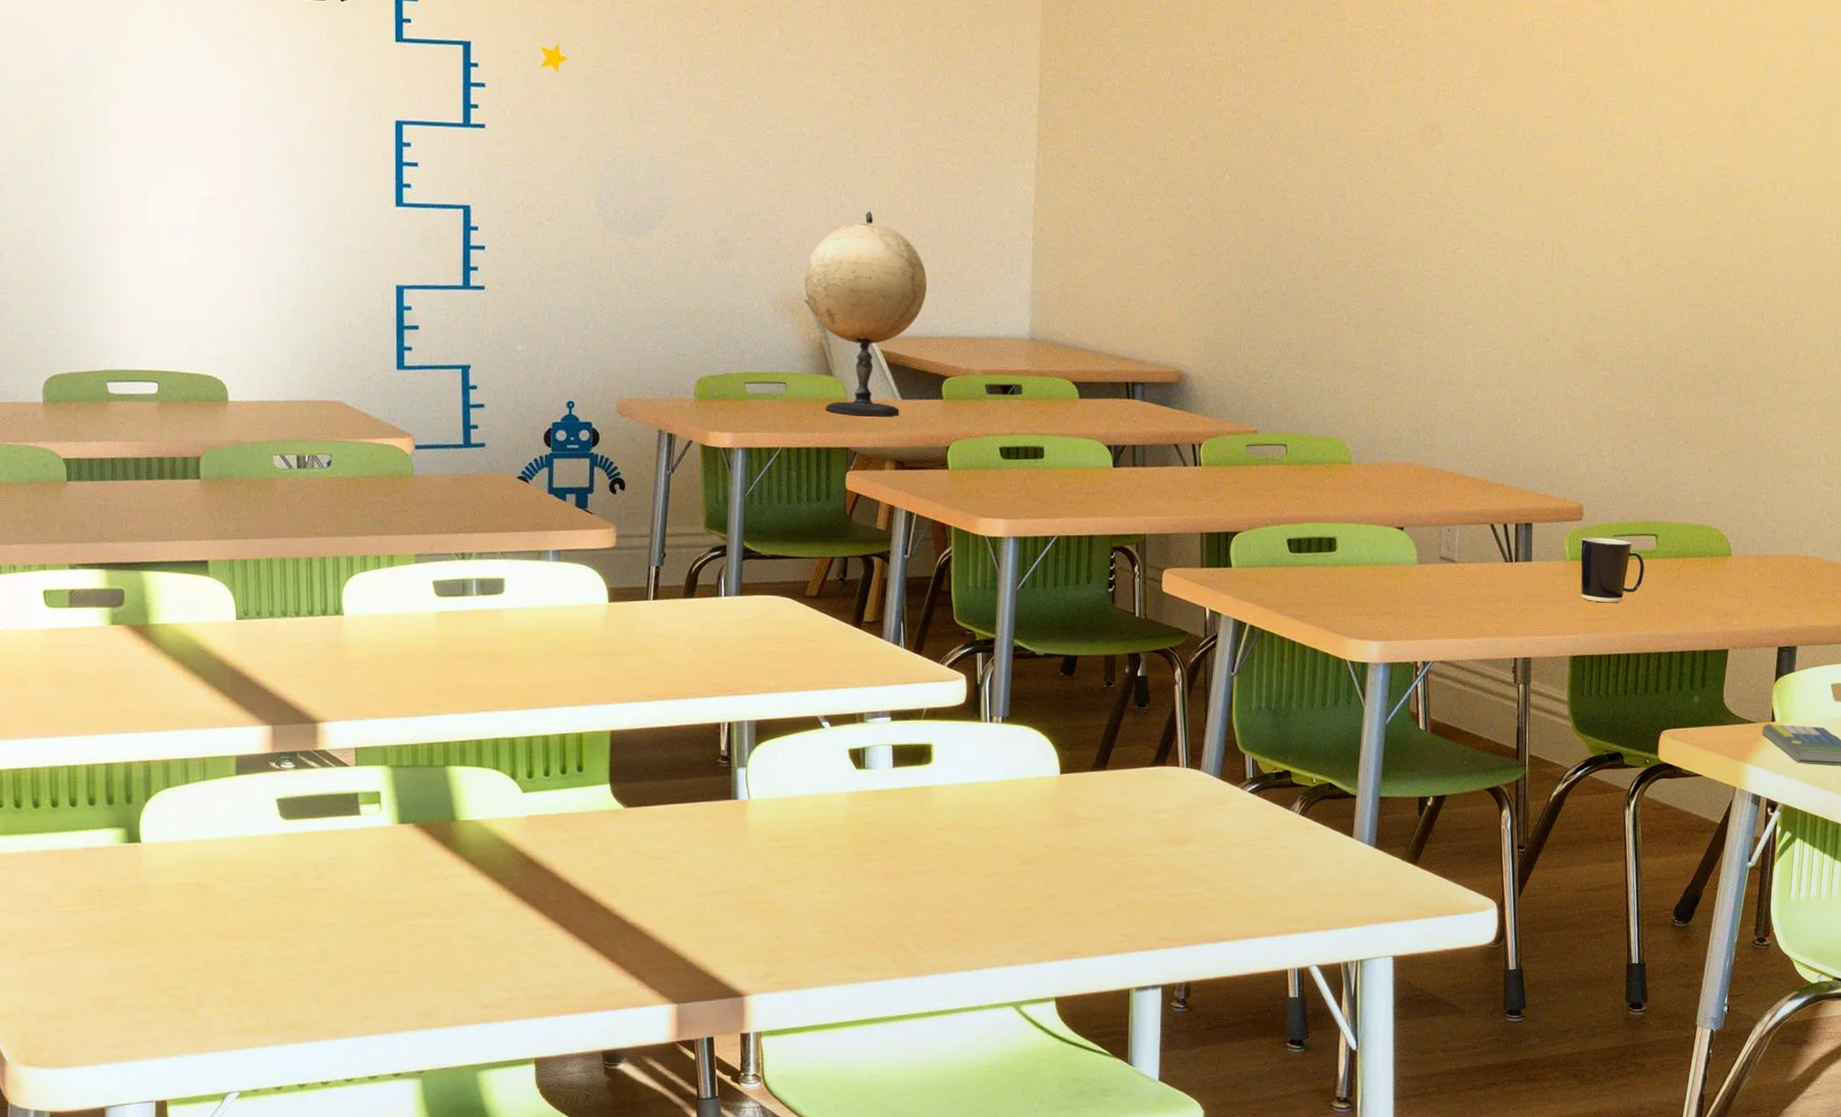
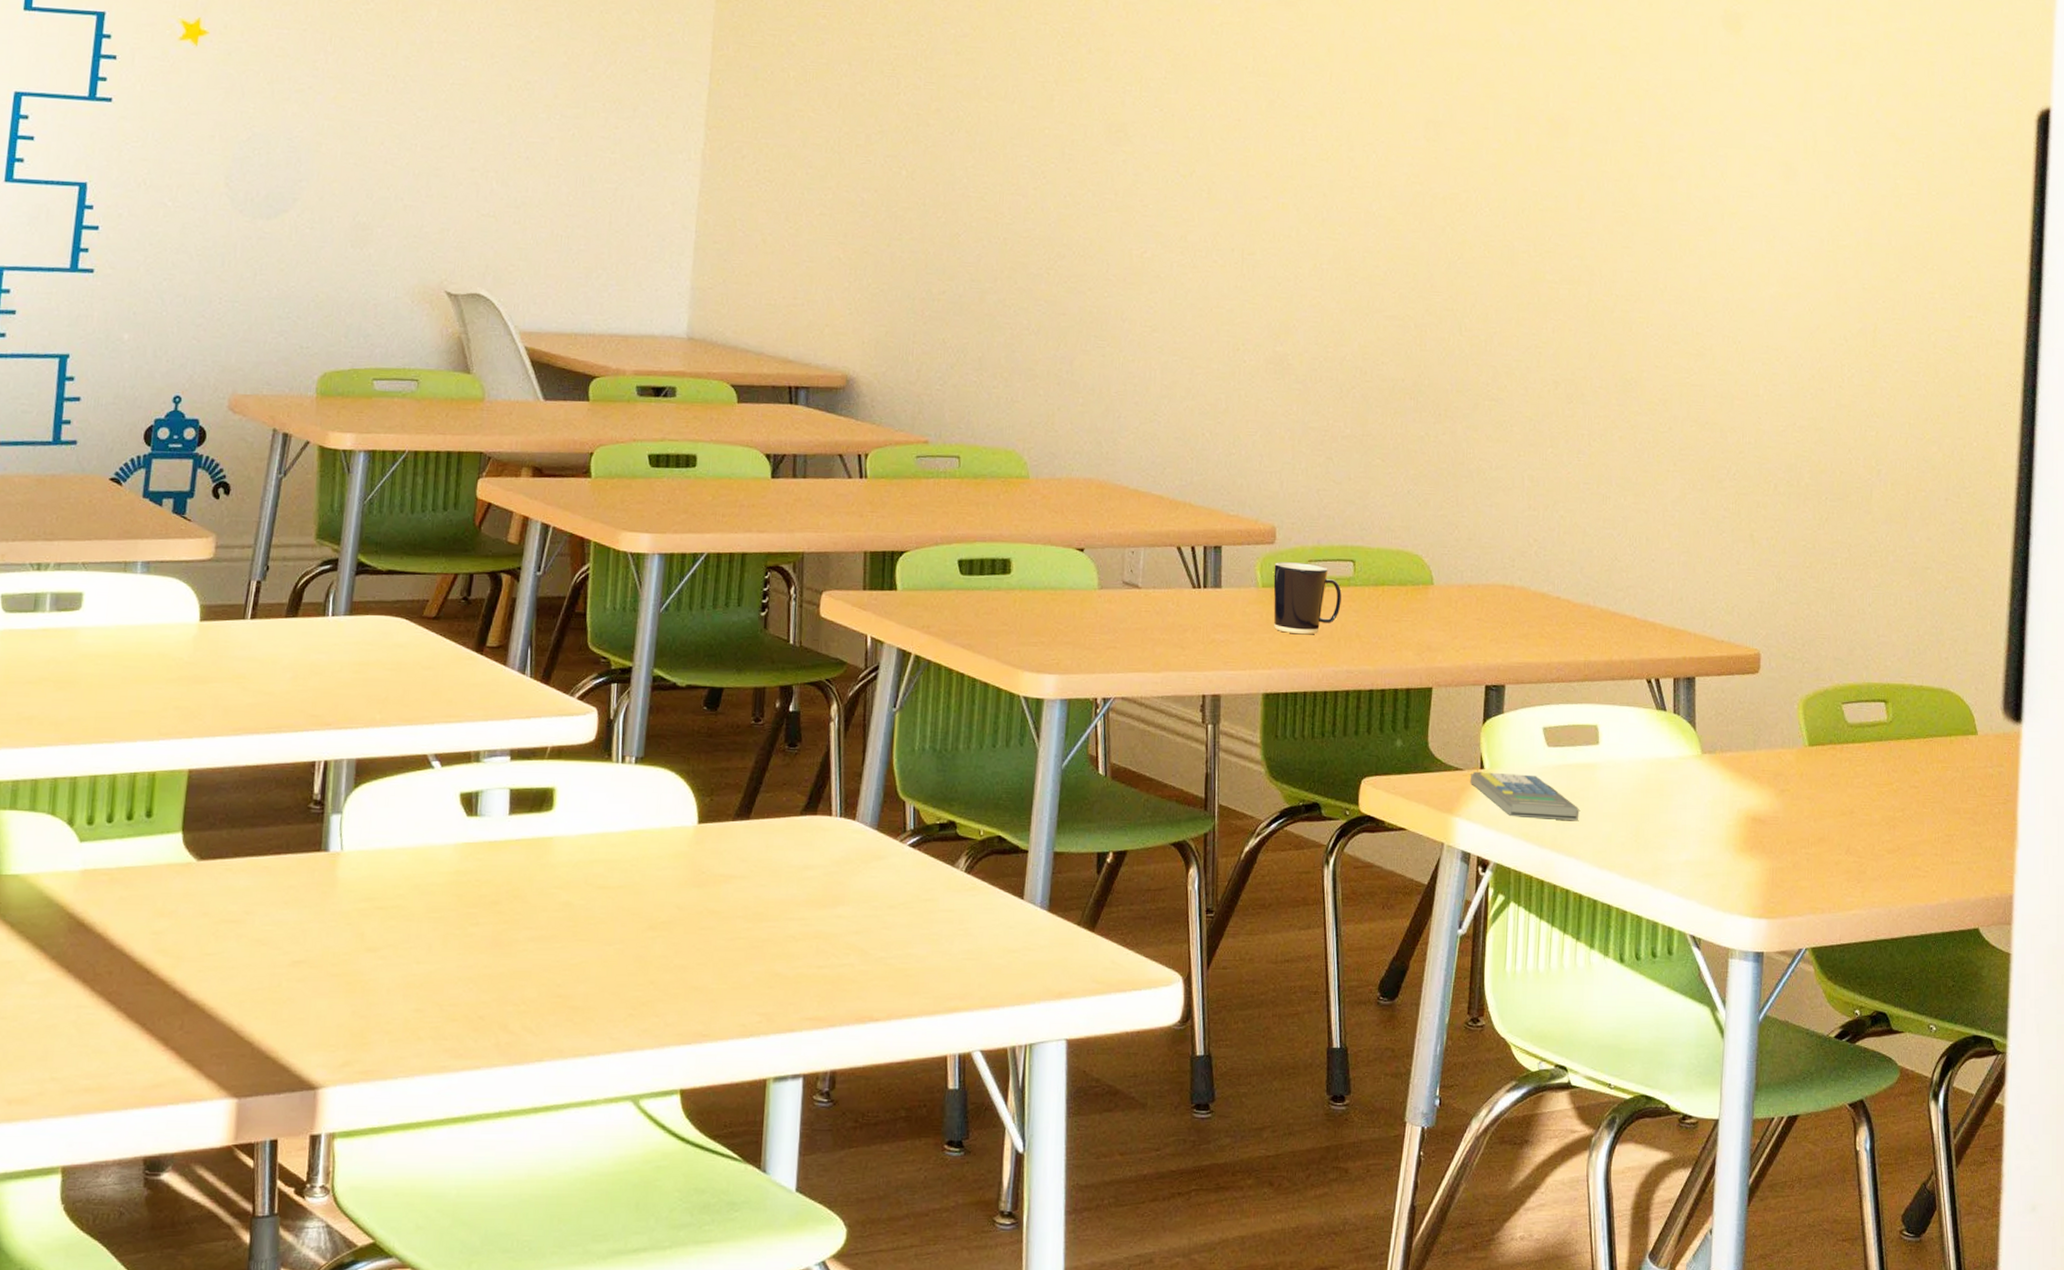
globe: present [804,211,927,417] -> none [445,199,579,419]

